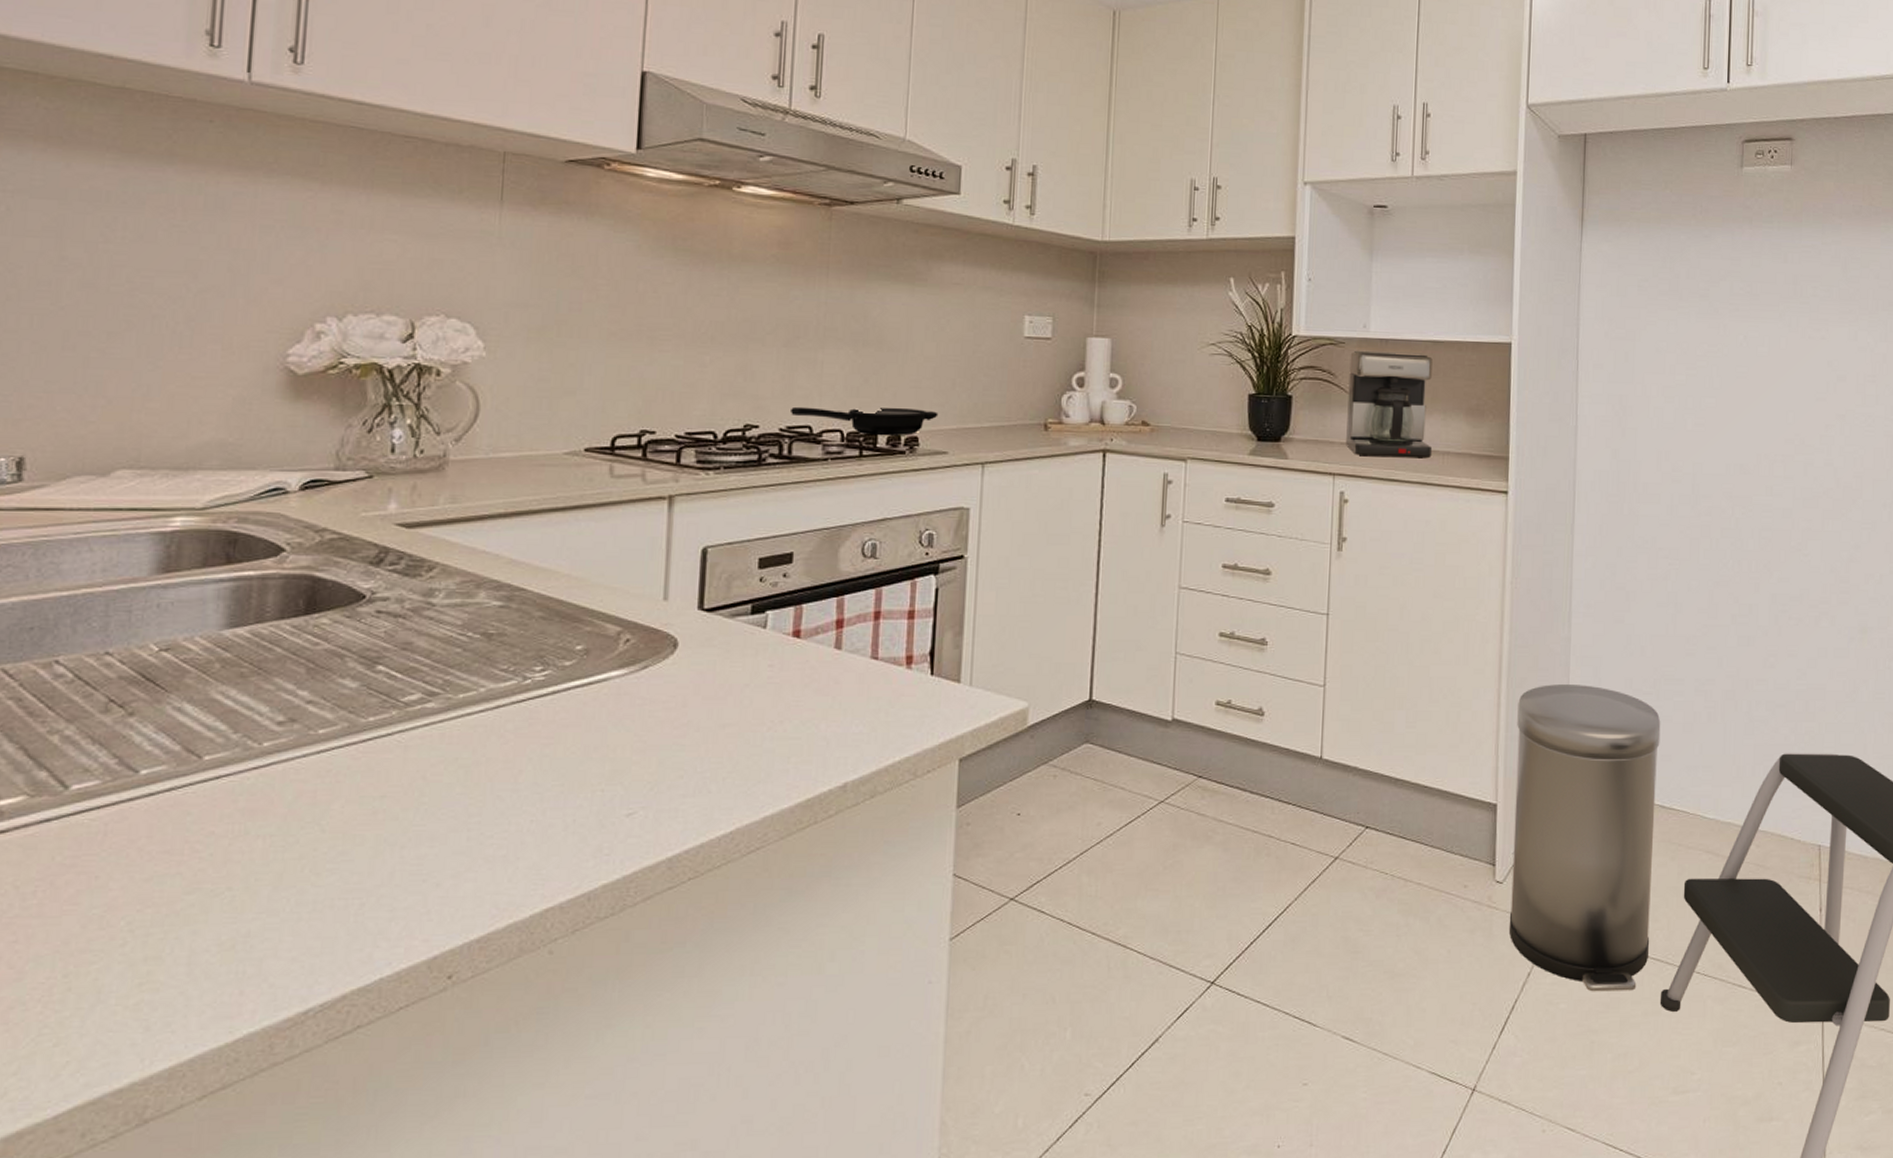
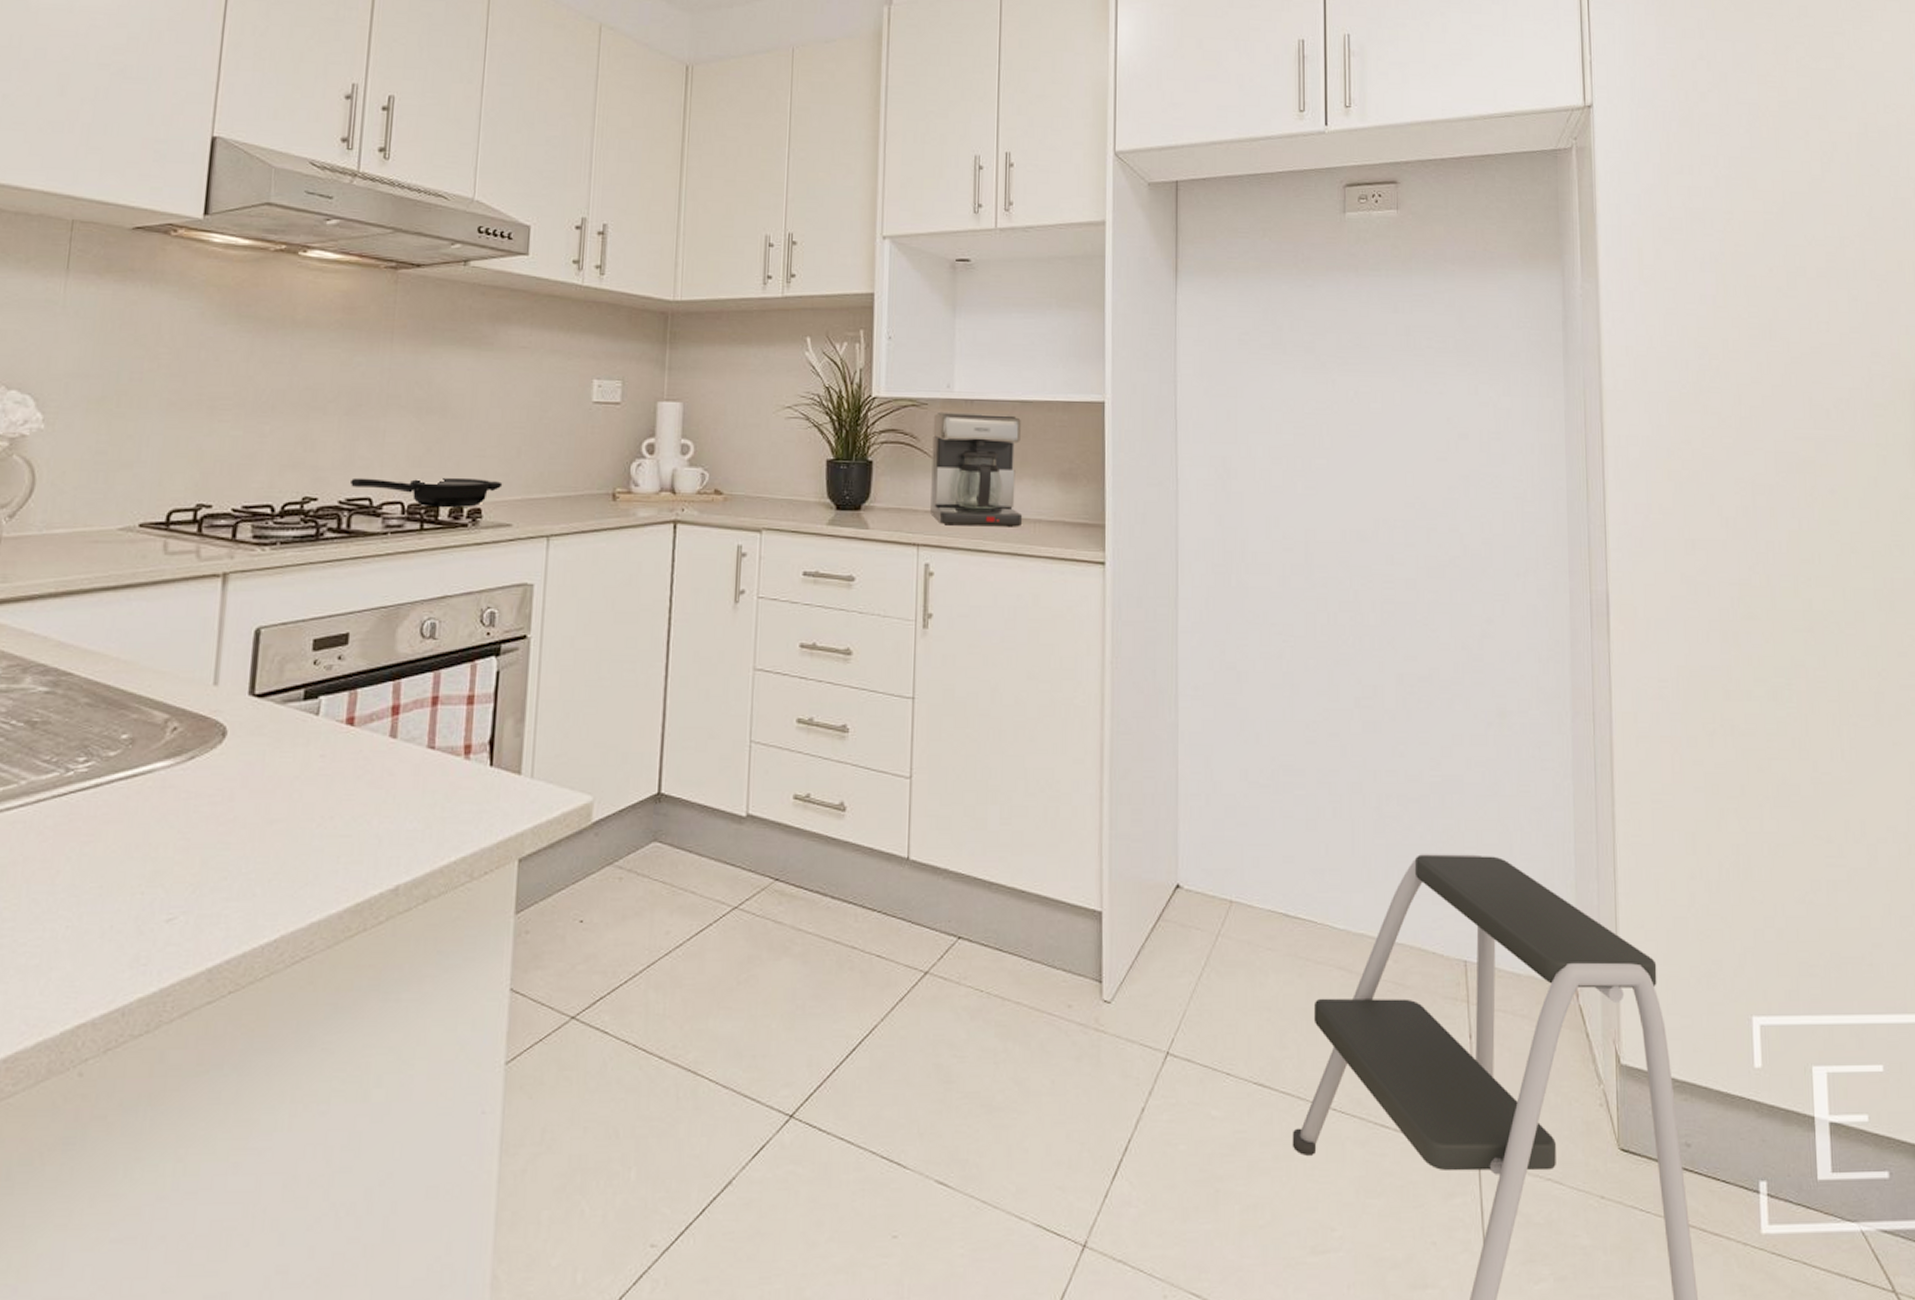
pedal bin: present [1509,684,1661,992] -> none [1119,776,1281,1131]

